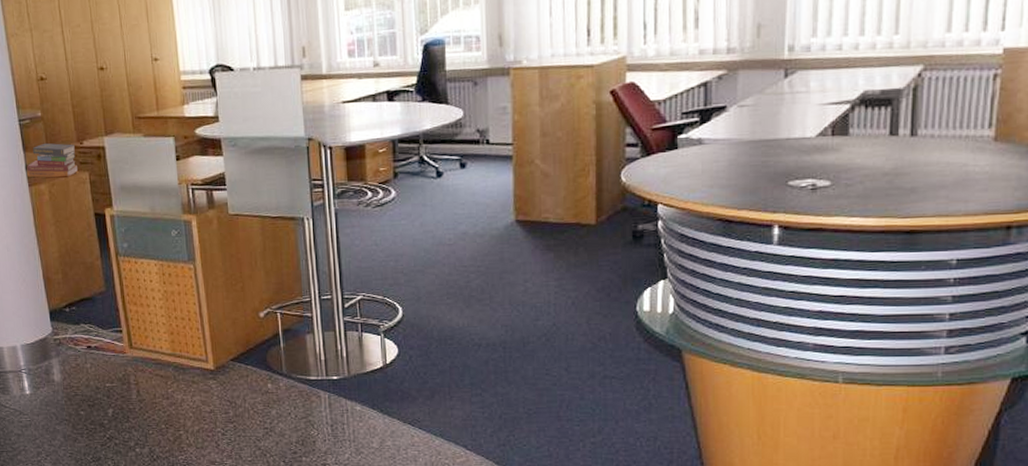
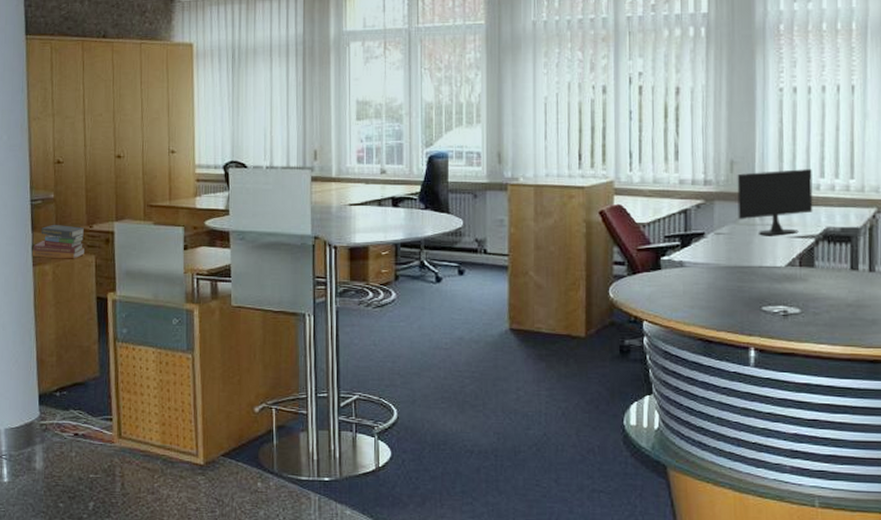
computer monitor: none [764,27,850,105] -> present [737,169,813,236]

